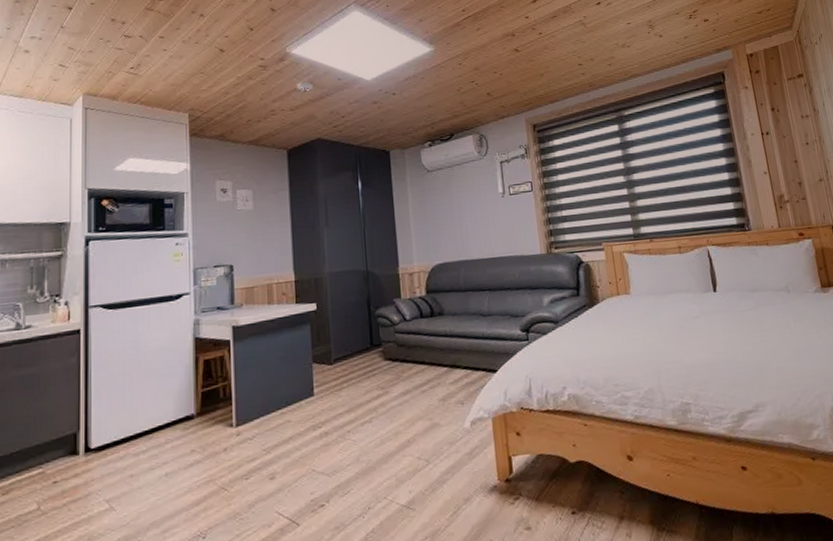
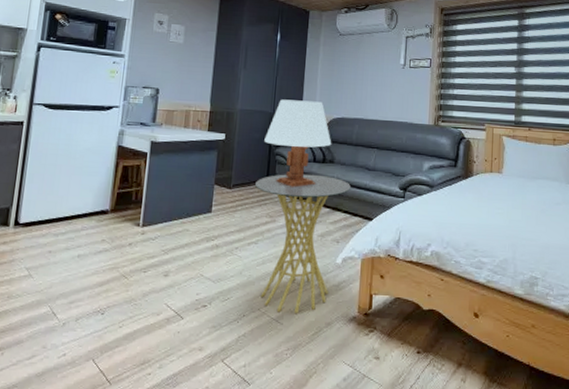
side table: none [359,331,467,497] -> present [255,174,351,315]
table lamp: none [361,249,438,351] -> present [264,99,332,188]

